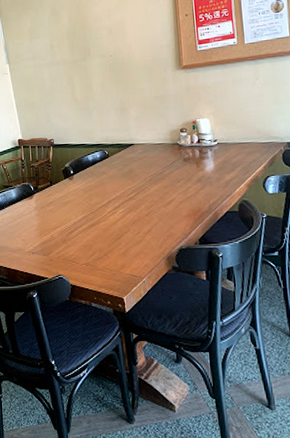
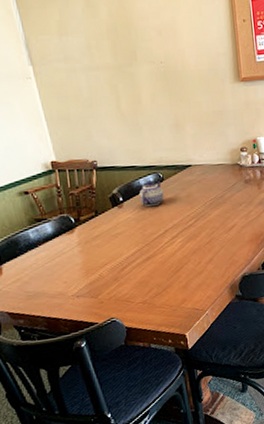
teapot: none [87,157,109,179] -> present [139,180,164,206]

